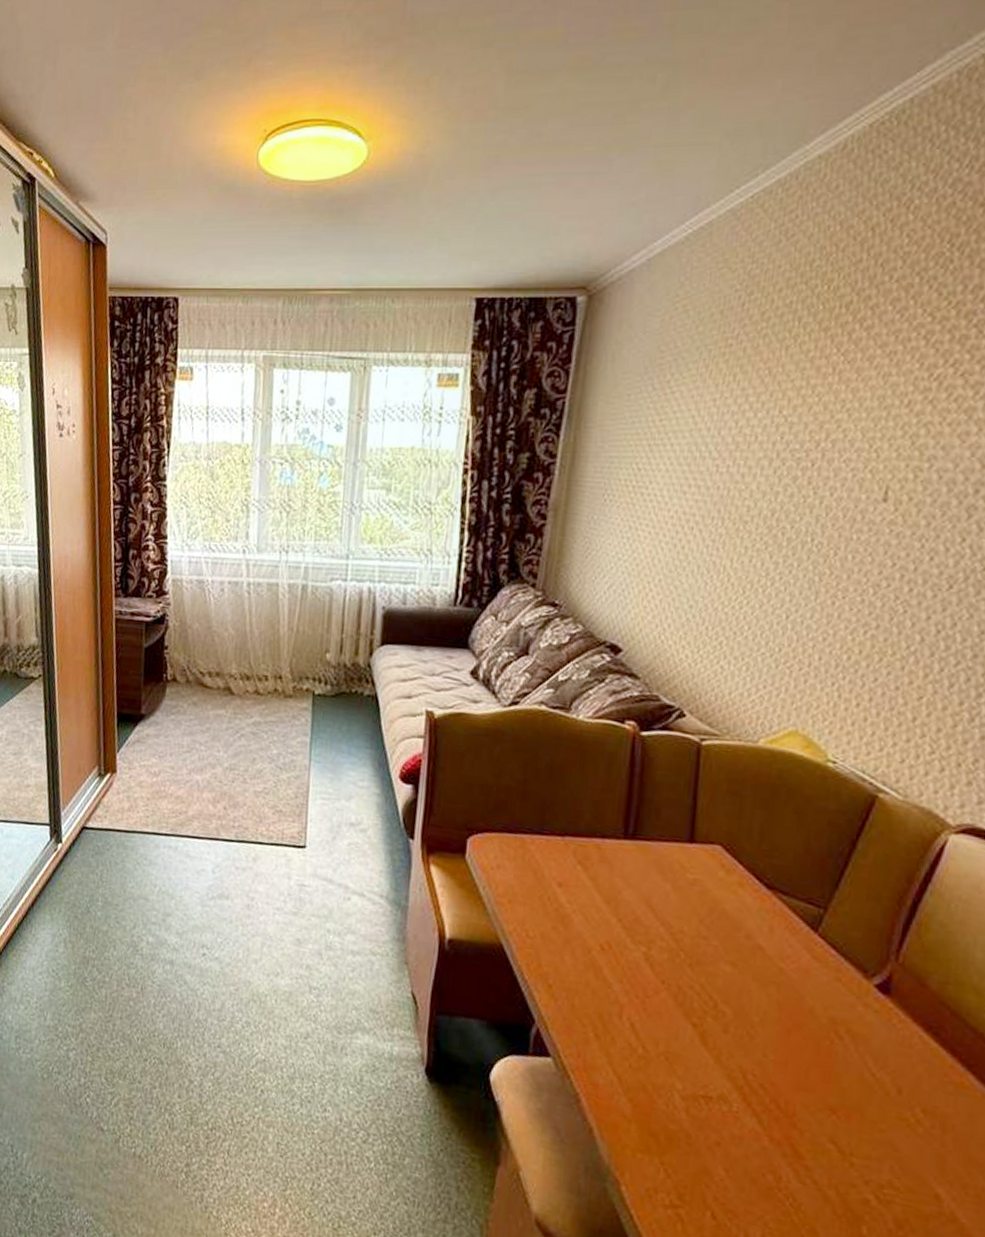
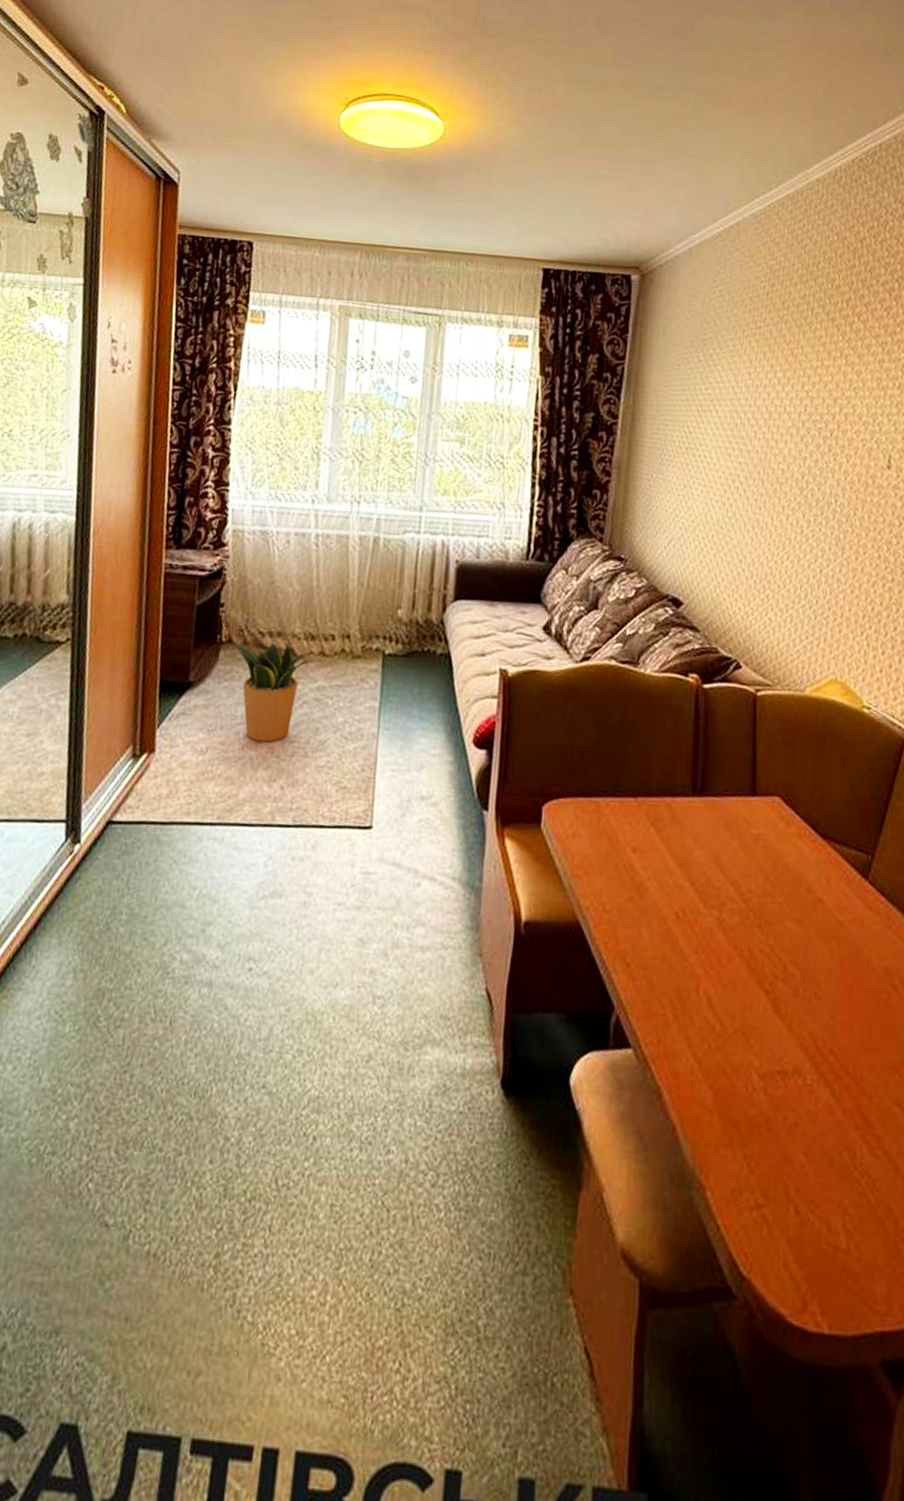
potted plant: none [175,681,250,769] -> present [230,642,314,743]

